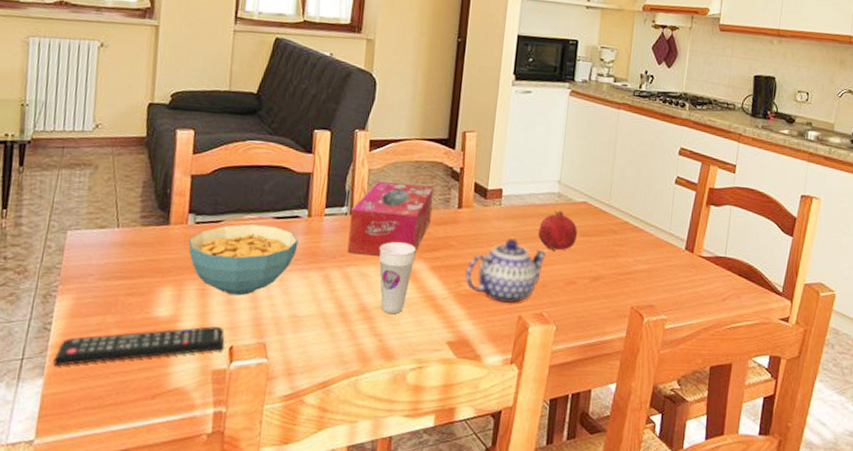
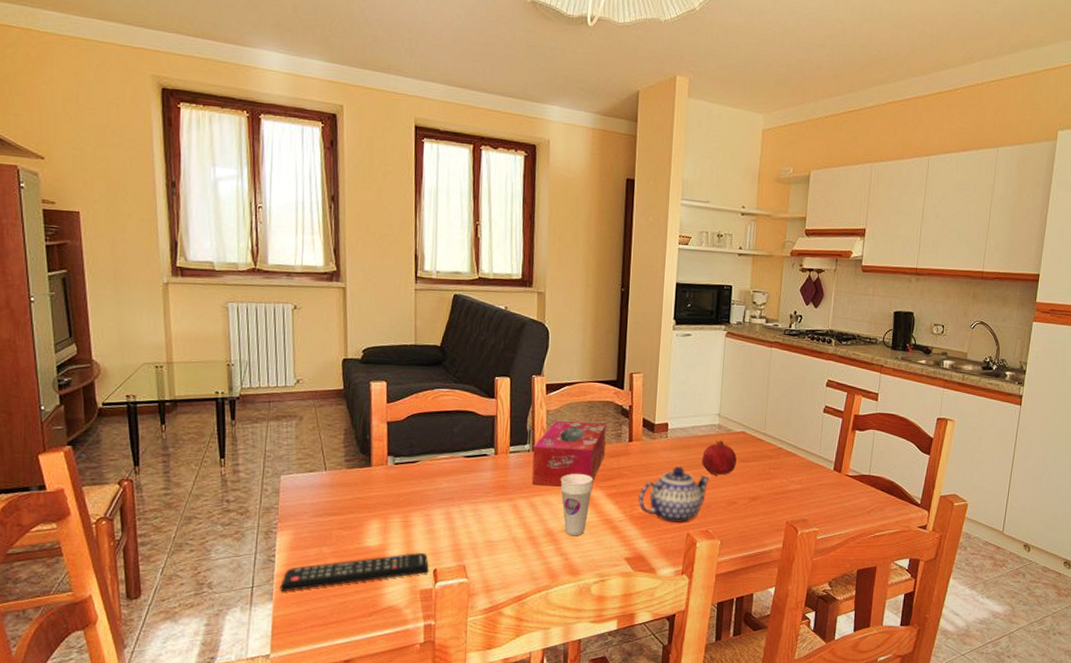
cereal bowl: present [188,224,299,296] -> none [389,463,488,526]

